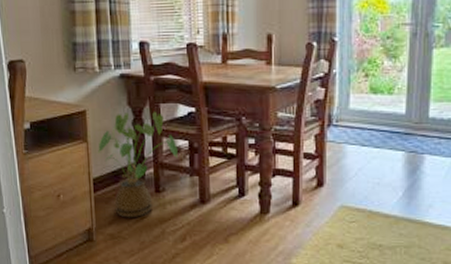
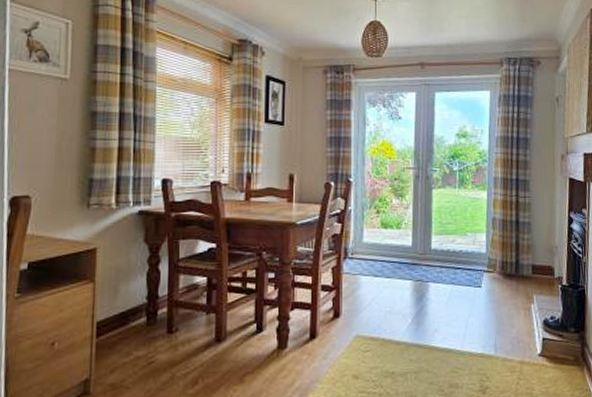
house plant: present [98,111,178,218] -> none [106,247,195,364]

